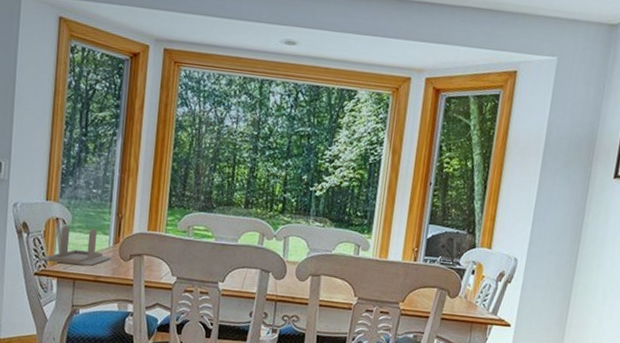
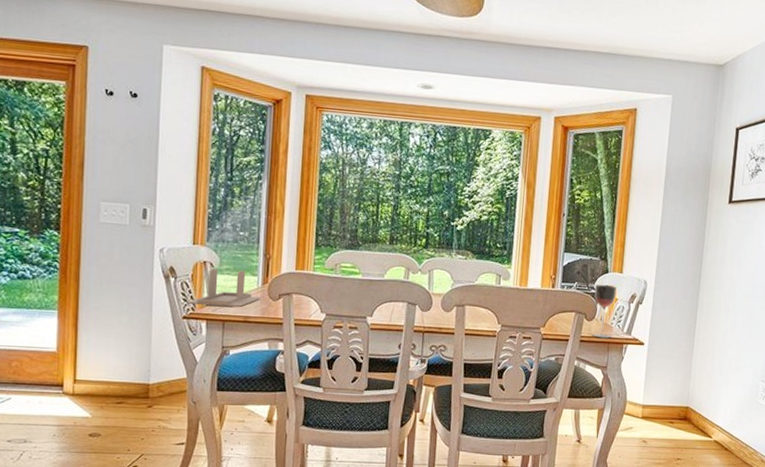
wineglass: none [455,260,484,318] -> present [592,285,616,339]

